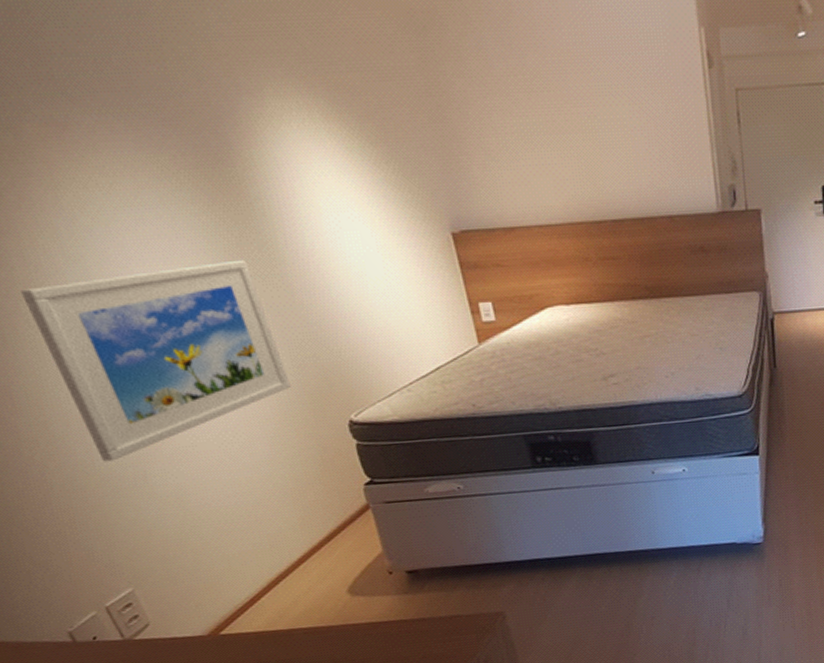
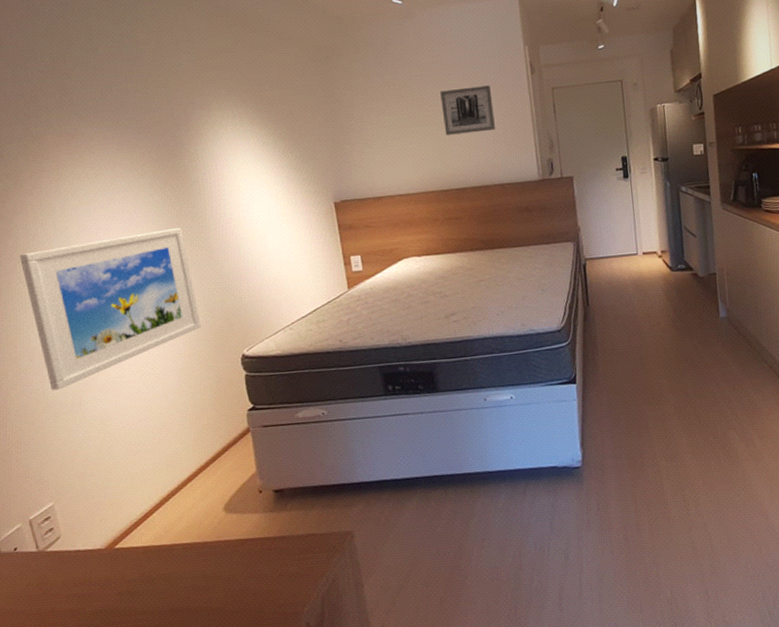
wall art: none [586,81,661,148] -> present [440,85,495,135]

